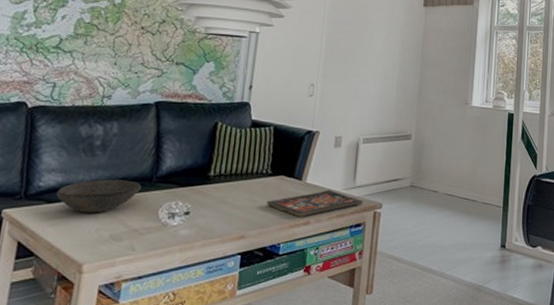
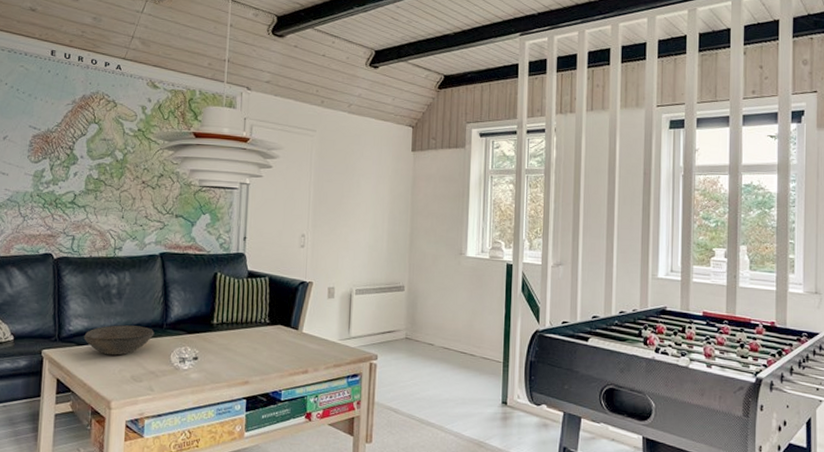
board game: present [266,190,363,217] -> none [266,340,358,366]

